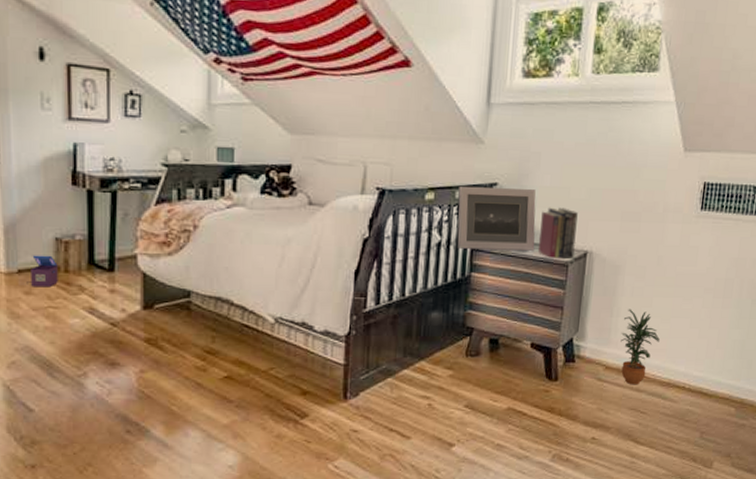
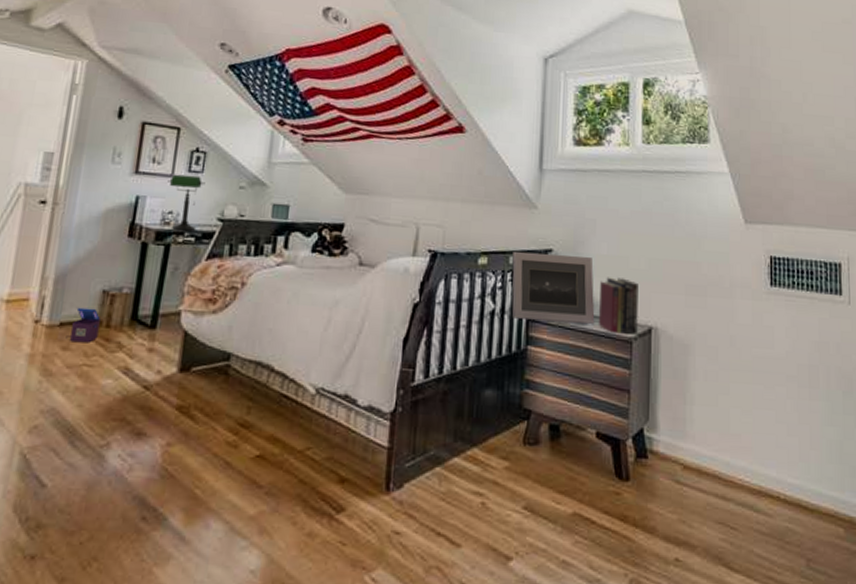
desk lamp: none [104,119,144,178] -> present [167,174,205,232]
potted plant: present [621,309,660,385] -> none [698,395,743,492]

